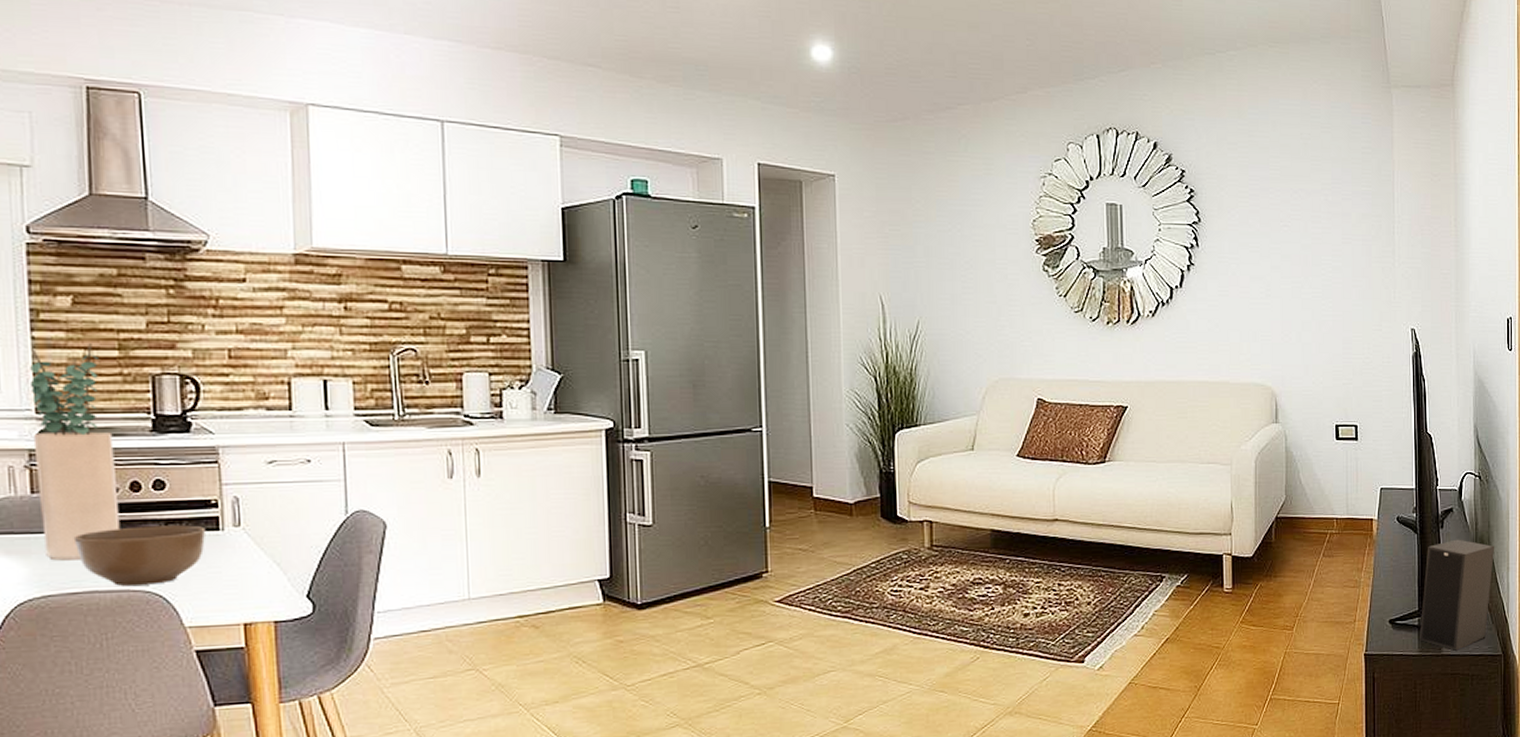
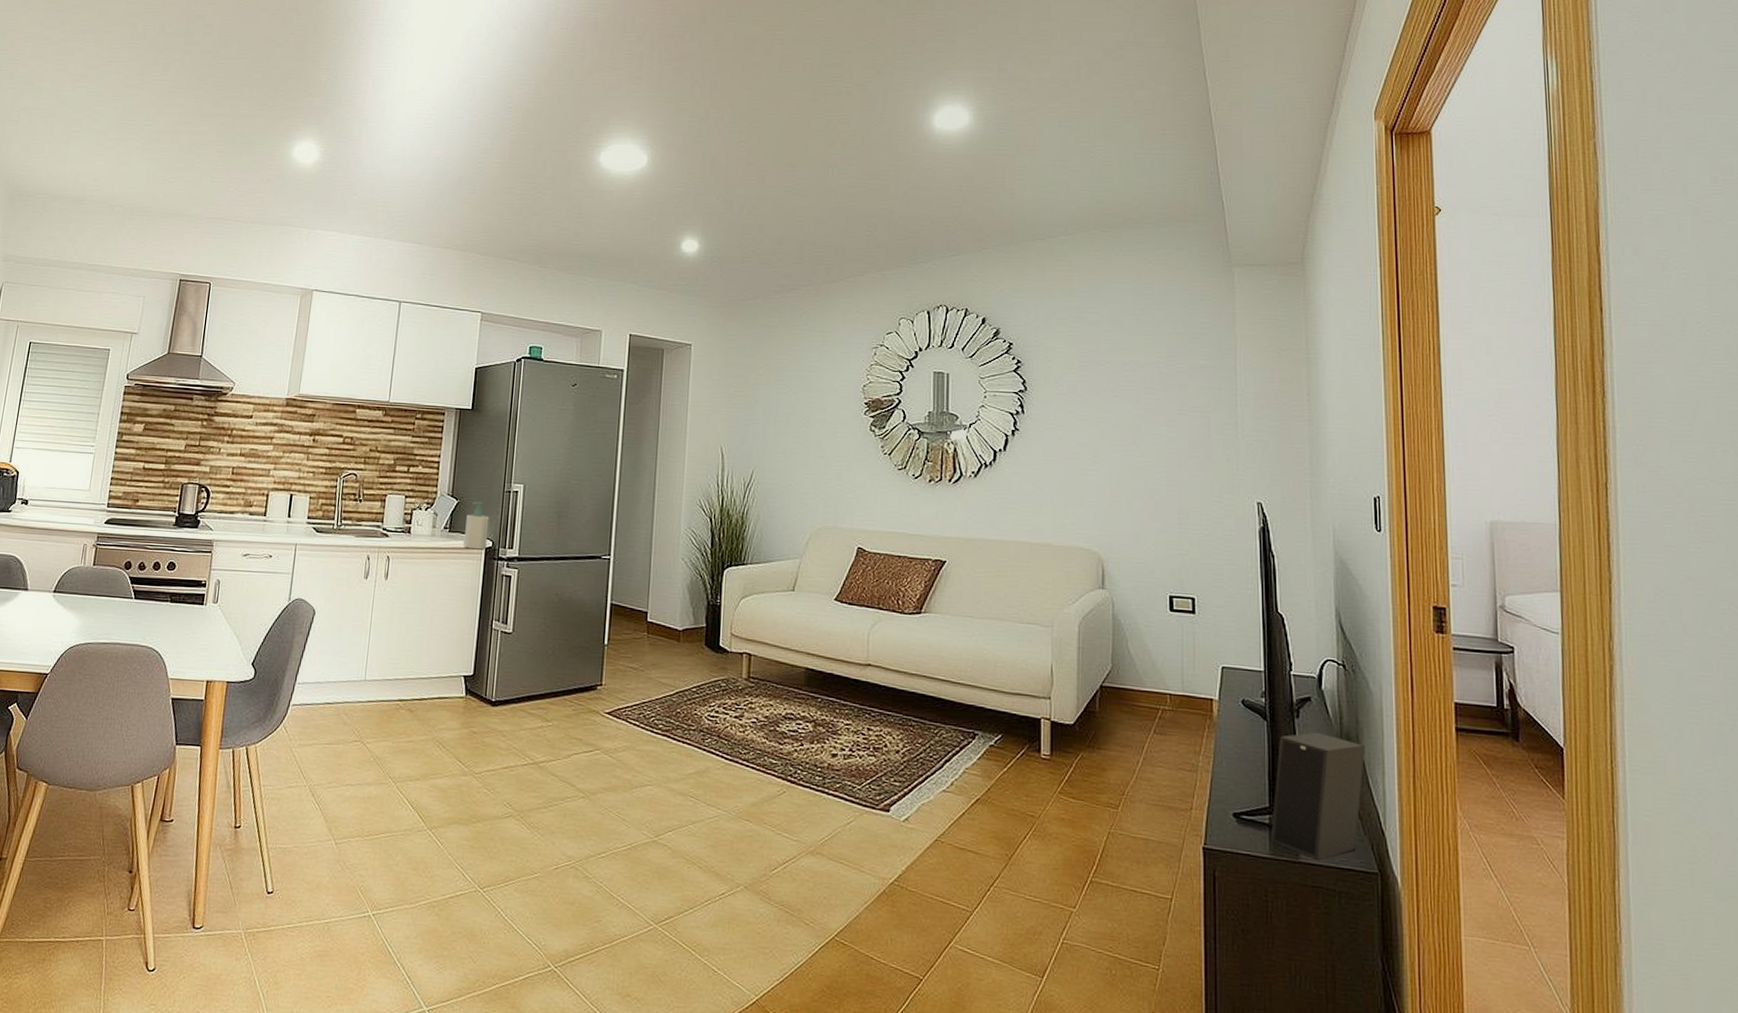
vase: present [29,344,121,561] -> none [93,459,152,618]
bowl: present [73,525,207,586] -> none [111,596,195,643]
soap bottle: none [575,374,607,432] -> present [464,501,489,550]

